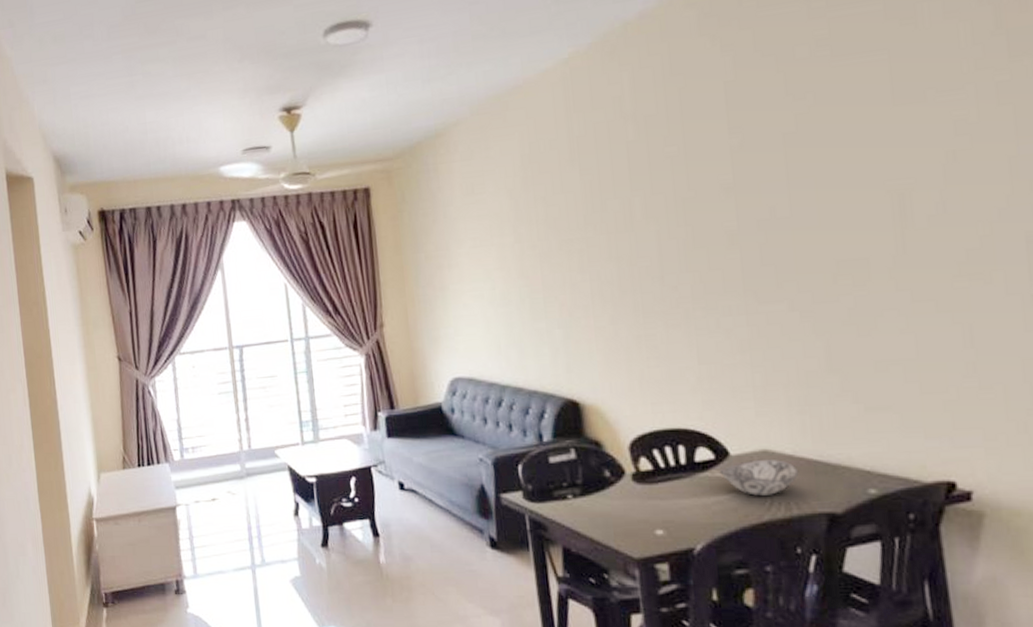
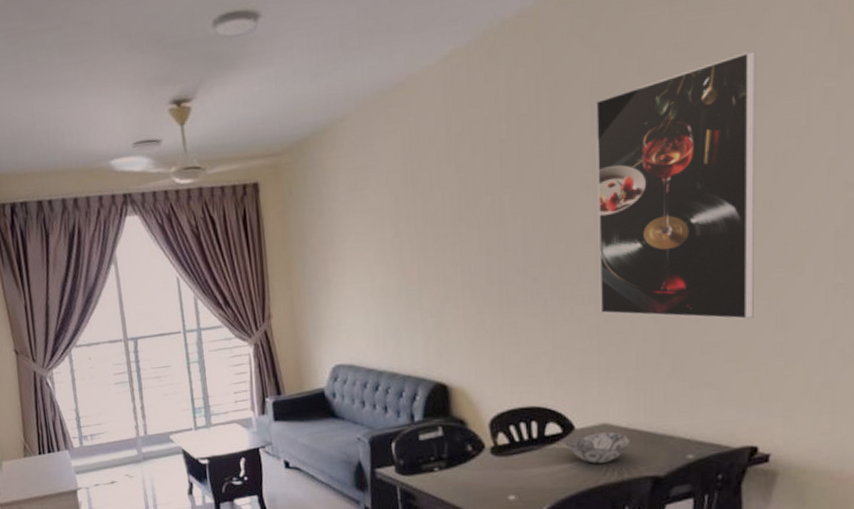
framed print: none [732,46,936,335] -> present [596,51,756,320]

